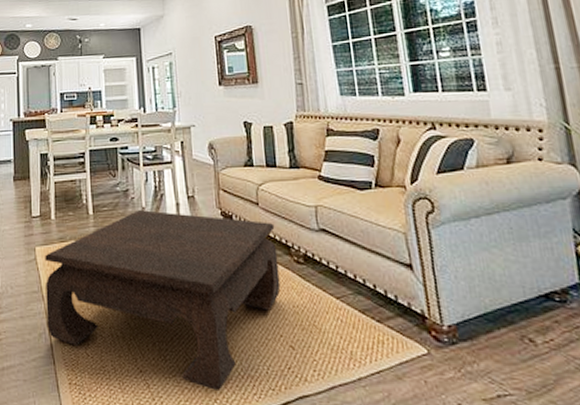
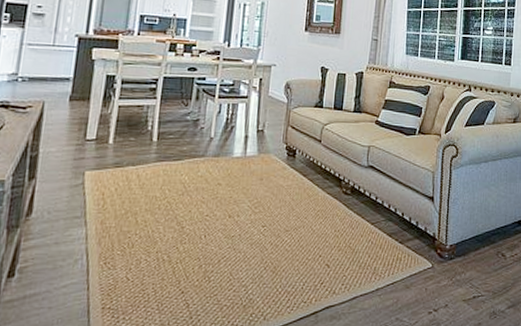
coffee table: present [45,210,281,390] -> none [85,140,332,306]

